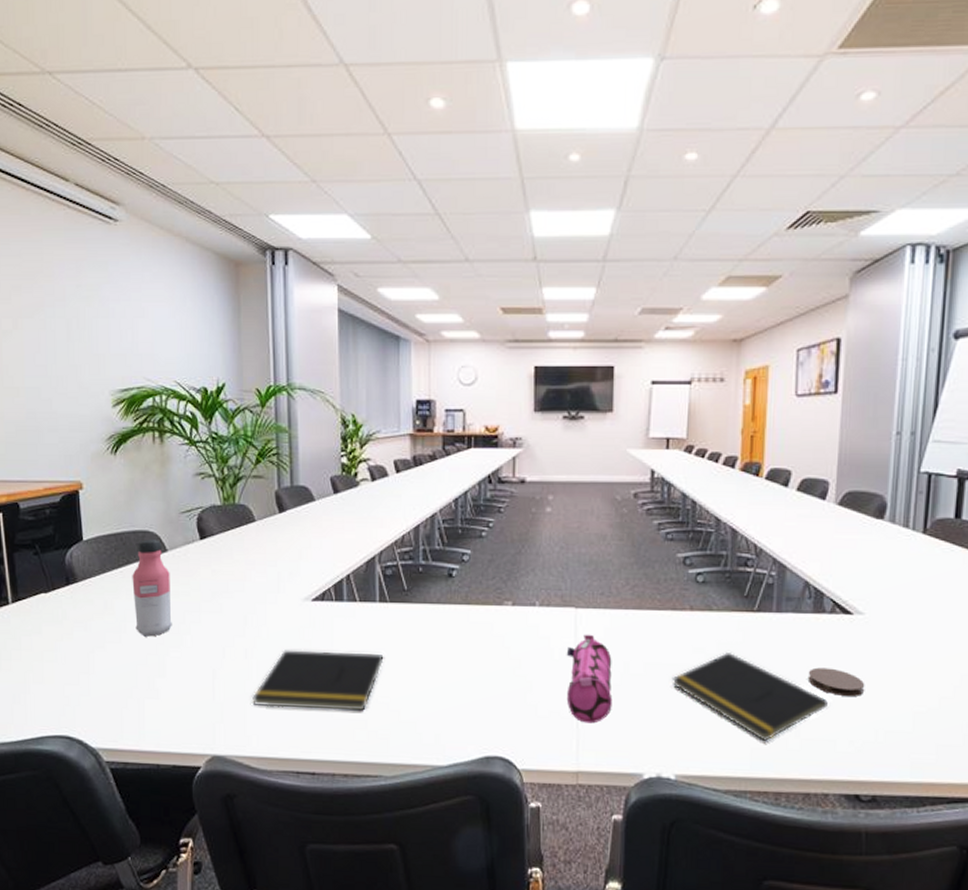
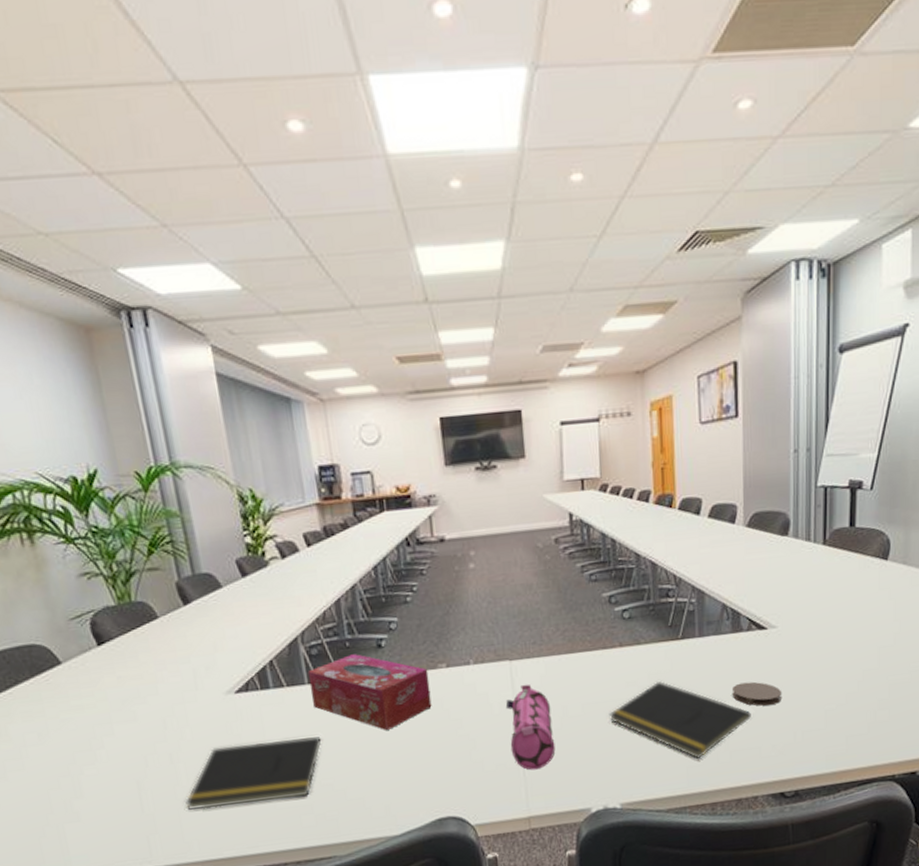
water bottle: present [132,539,172,637] -> none [23,653,82,759]
tissue box: none [380,580,494,660] -> present [307,654,432,731]

